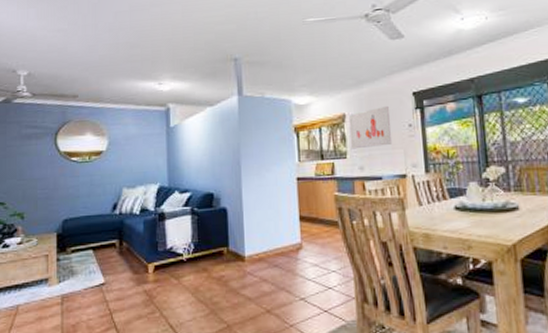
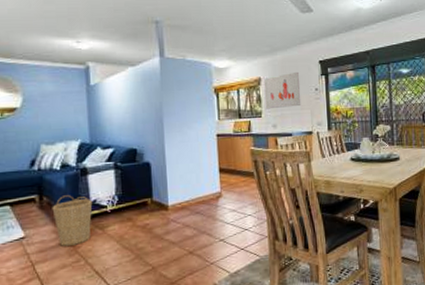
basket: none [131,241,169,295] -> present [52,195,93,246]

